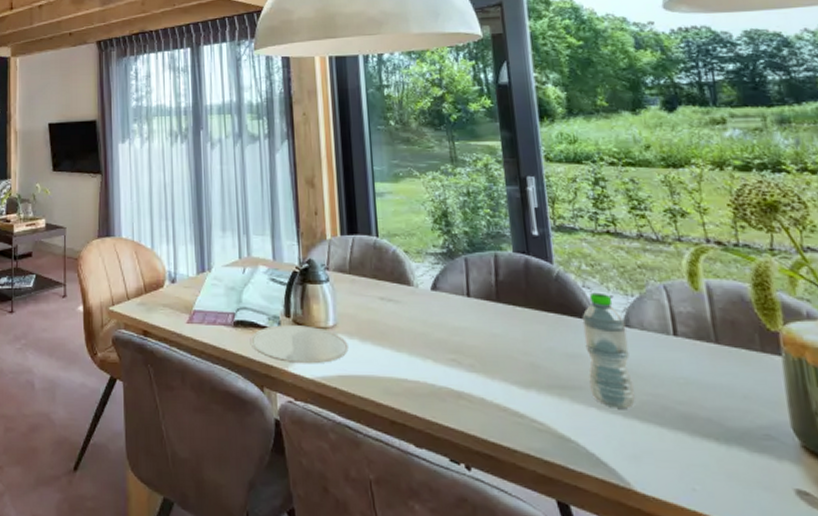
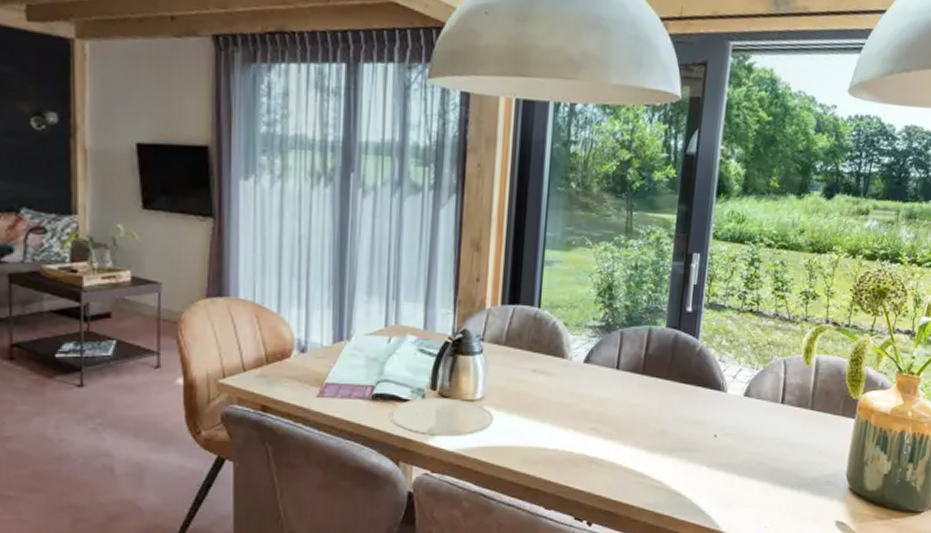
water bottle: present [582,292,635,409] -> none [705,366,746,466]

